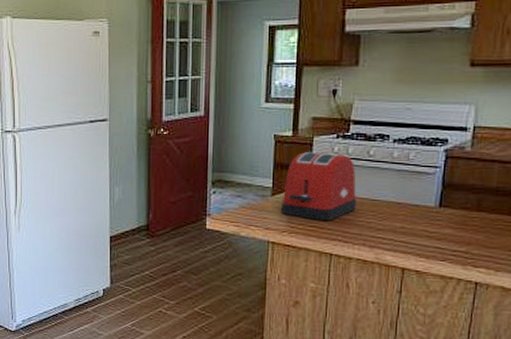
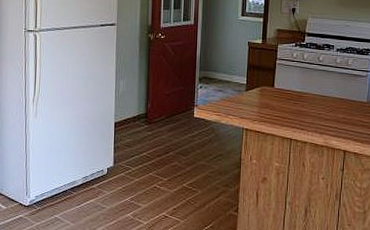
toaster: present [281,152,357,221] -> none [253,56,311,113]

